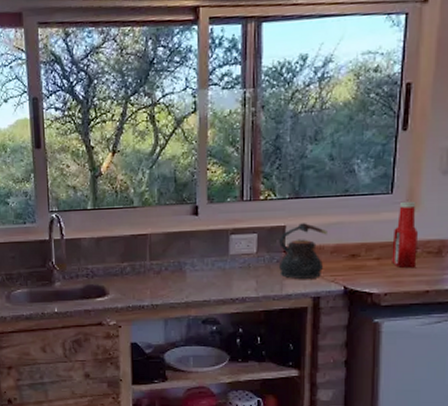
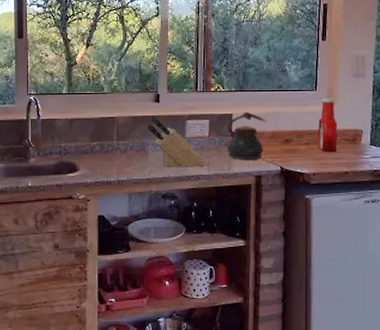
knife block: none [184,231,258,289] -> present [147,115,210,167]

